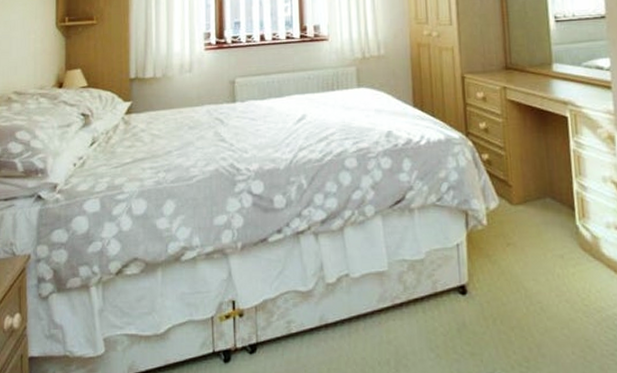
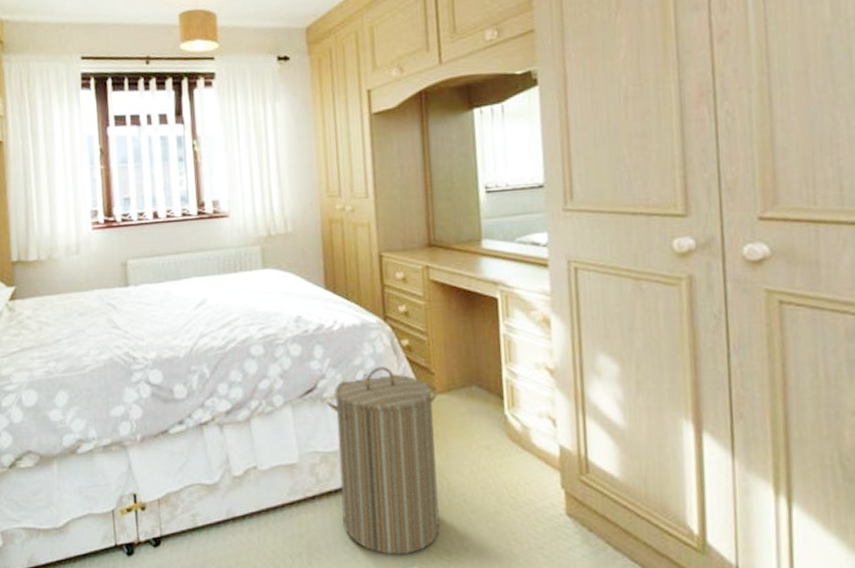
laundry hamper: none [414,179,519,362] -> present [327,367,440,555]

